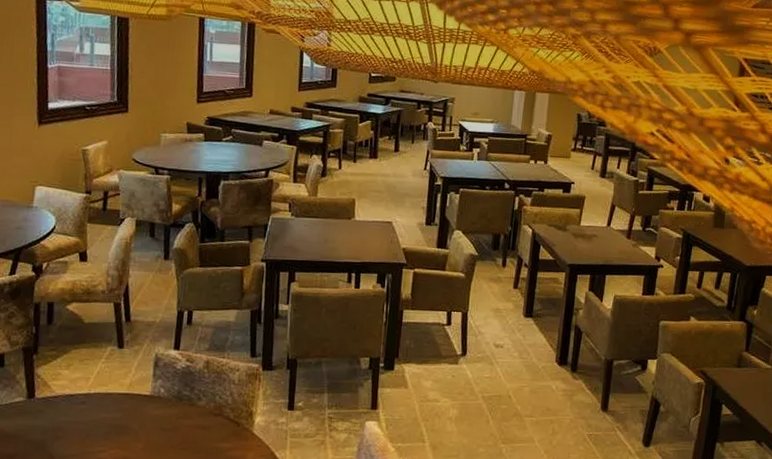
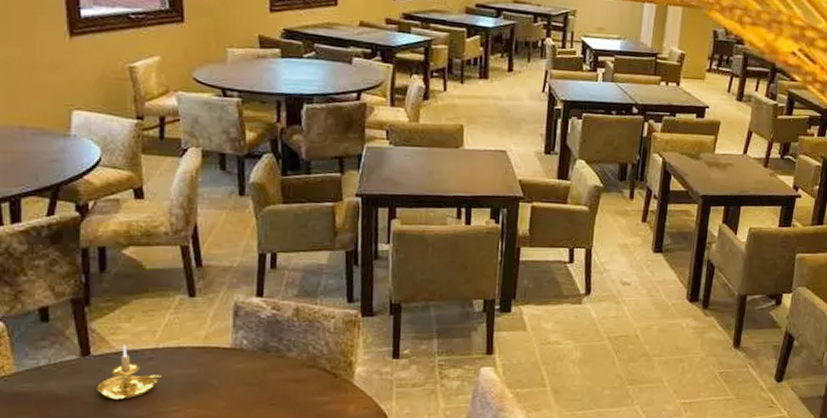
candle holder: none [37,389,91,439] -> present [97,344,161,400]

